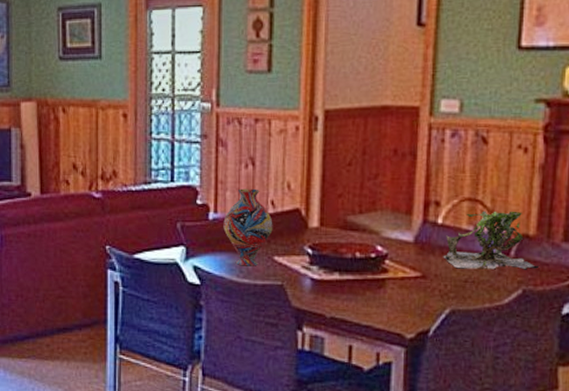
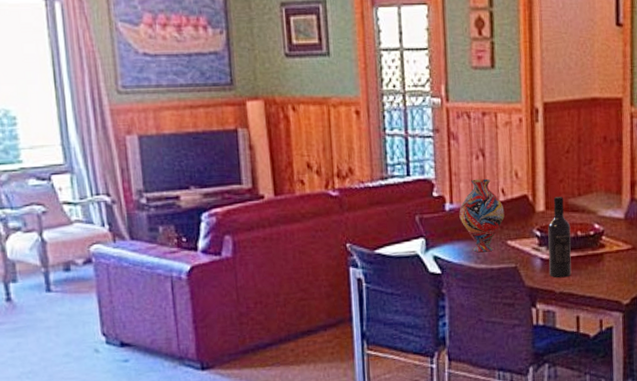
wine bottle: none [319,212,348,302] -> present [548,196,572,278]

